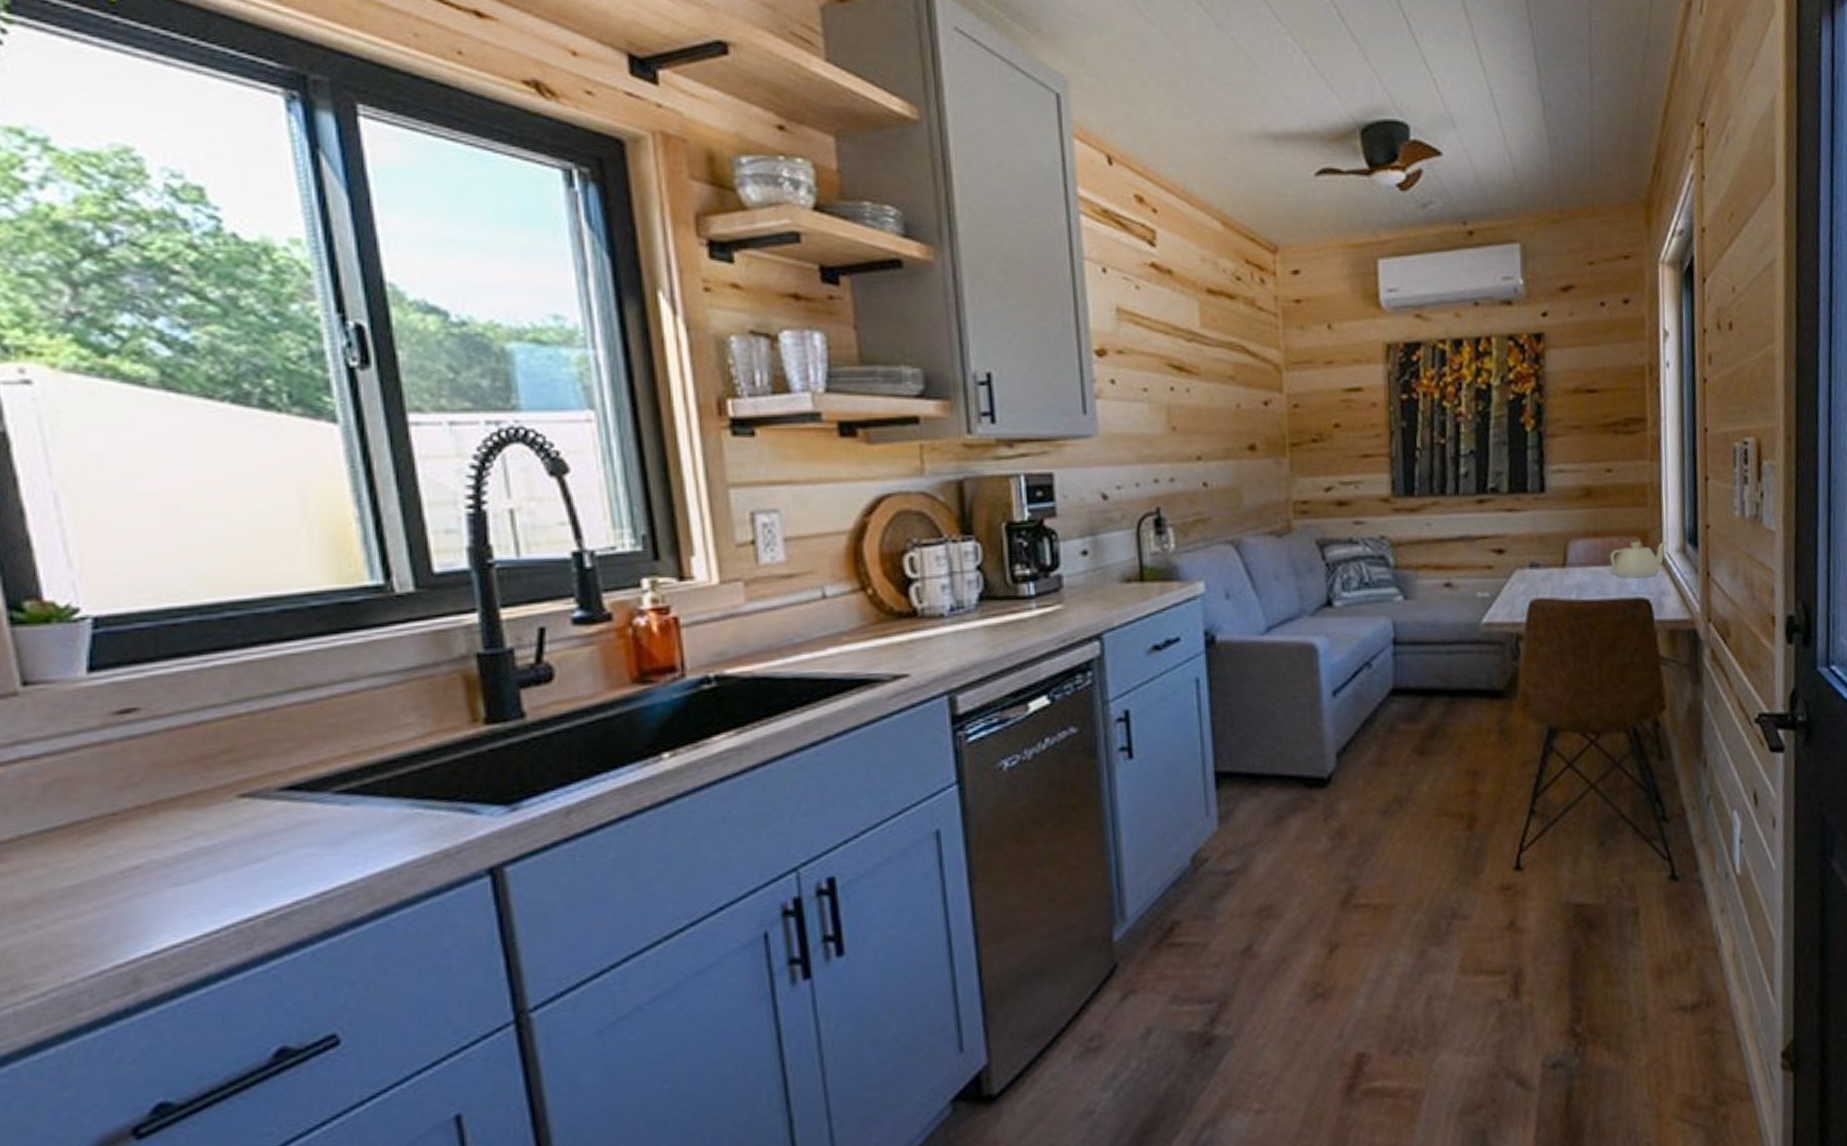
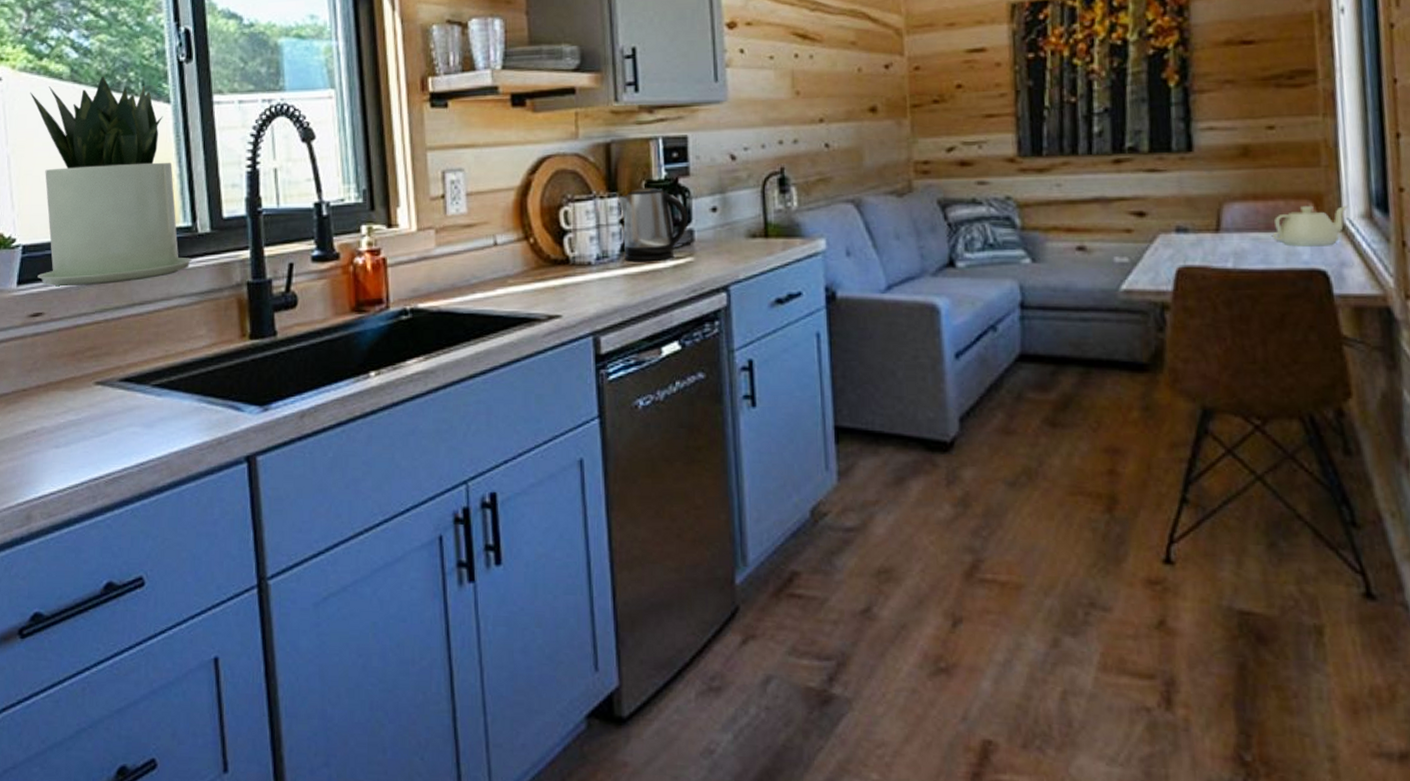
planter: none [87,384,389,672] -> present [30,77,193,287]
kettle: none [975,529,1055,613] -> present [619,187,688,262]

